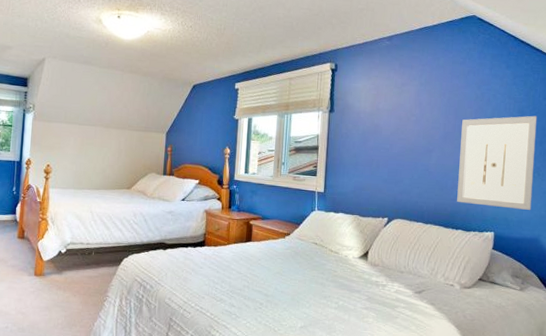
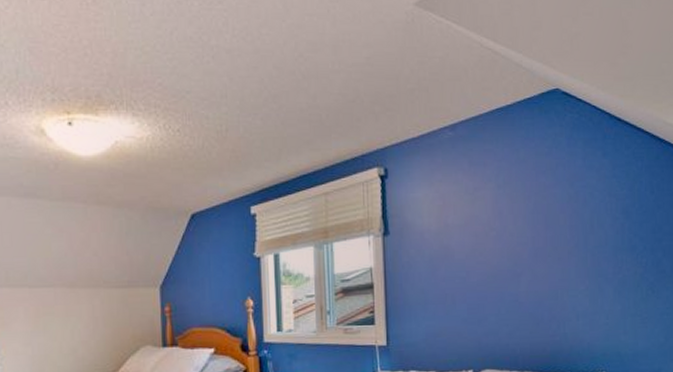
wall art: present [457,115,537,210] -> none [555,215,648,339]

